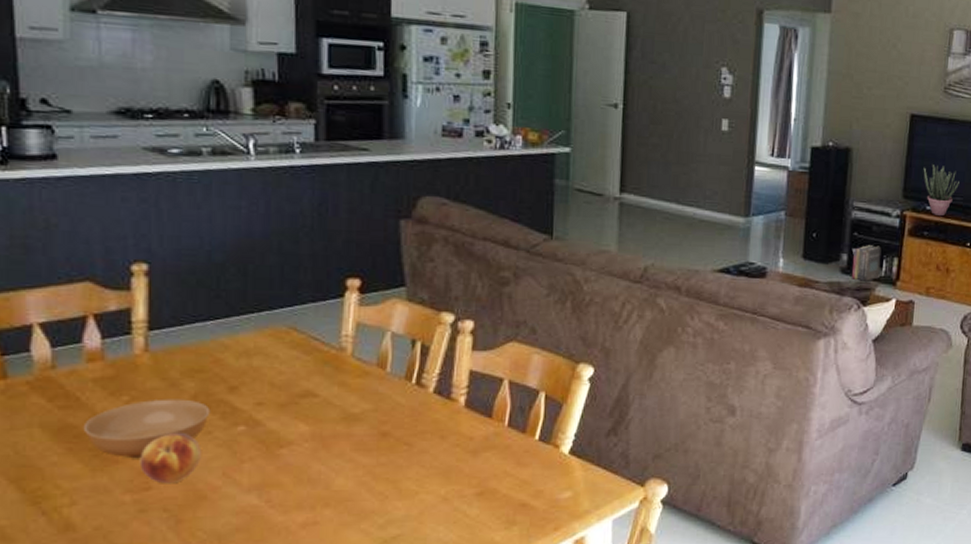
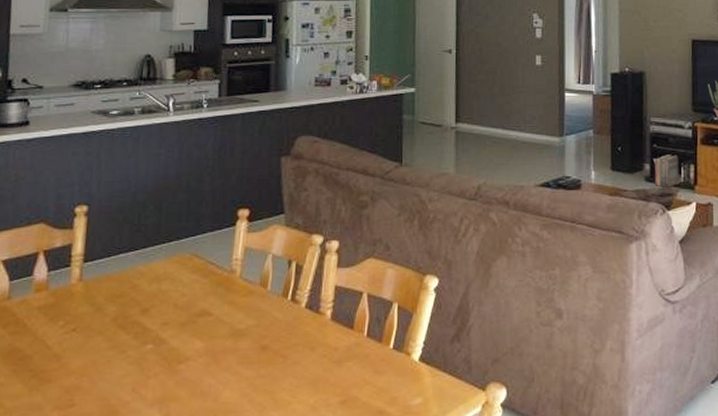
bowl: present [83,399,211,459] -> none [26,322,126,378]
fruit: present [139,432,201,484] -> none [67,352,116,401]

